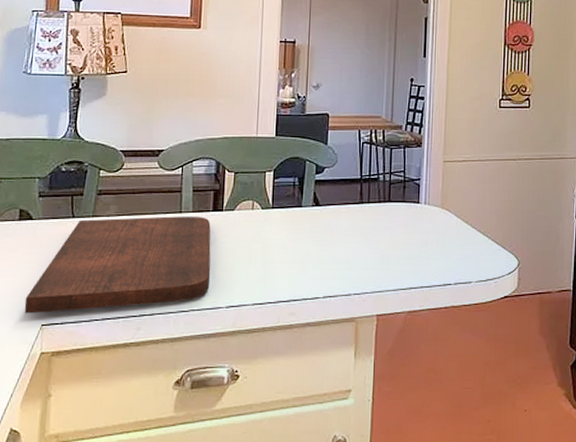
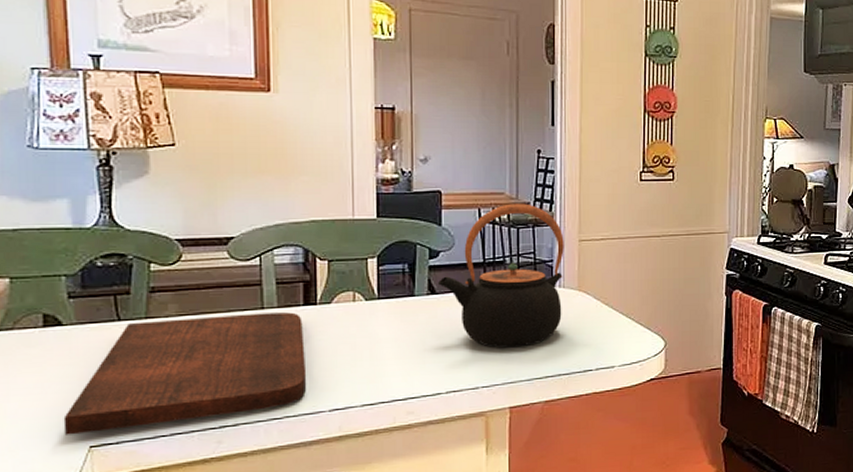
teapot: none [321,126,431,259] -> present [437,203,564,348]

